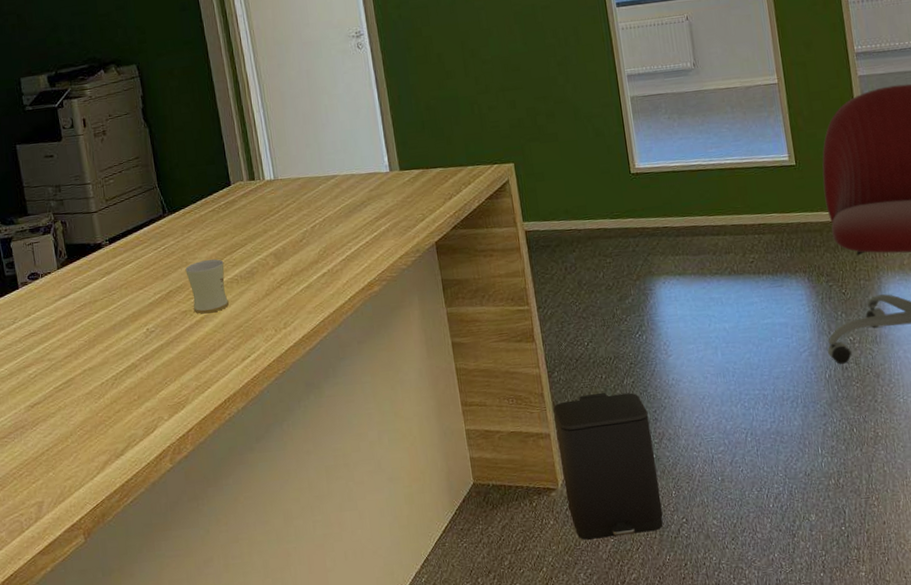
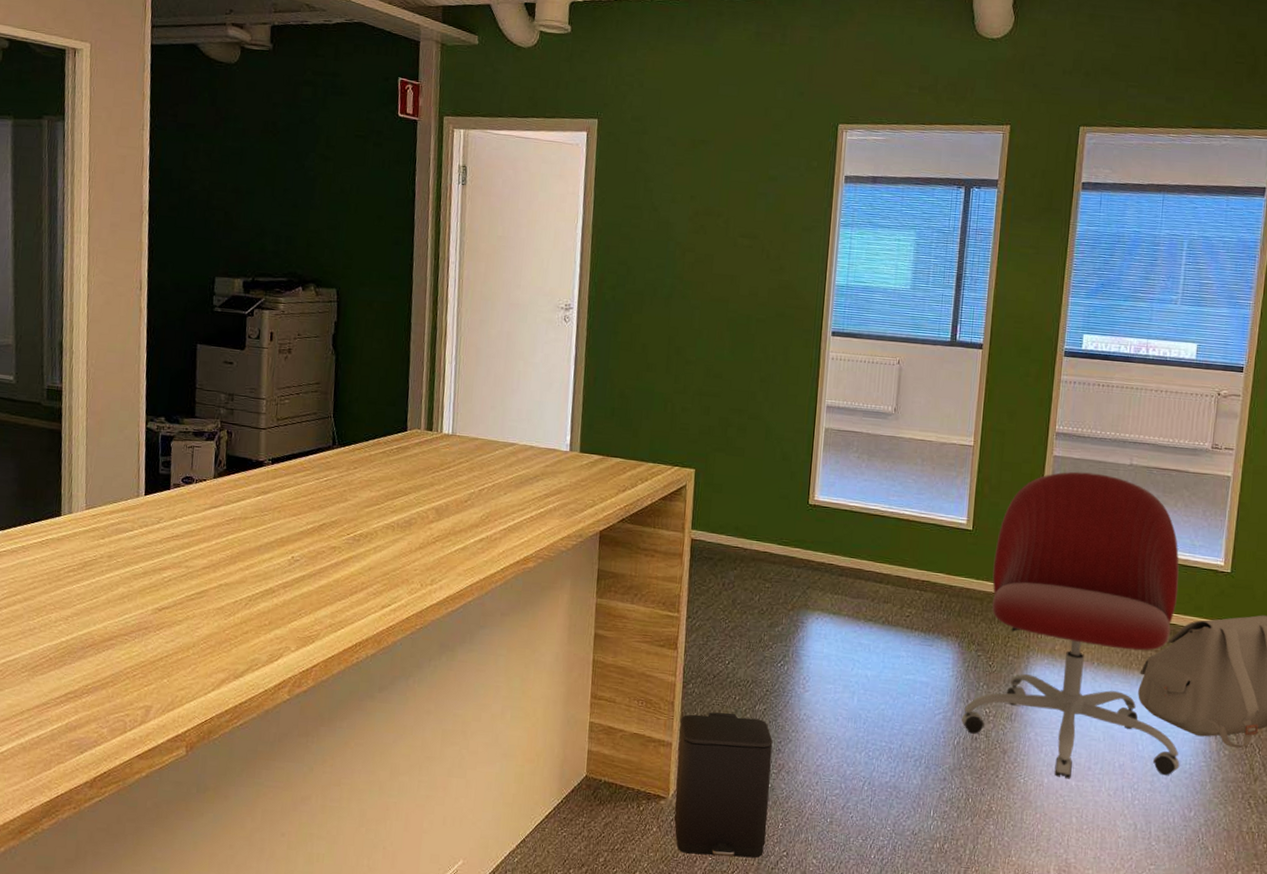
mug: present [185,259,230,314] -> none [343,500,384,555]

